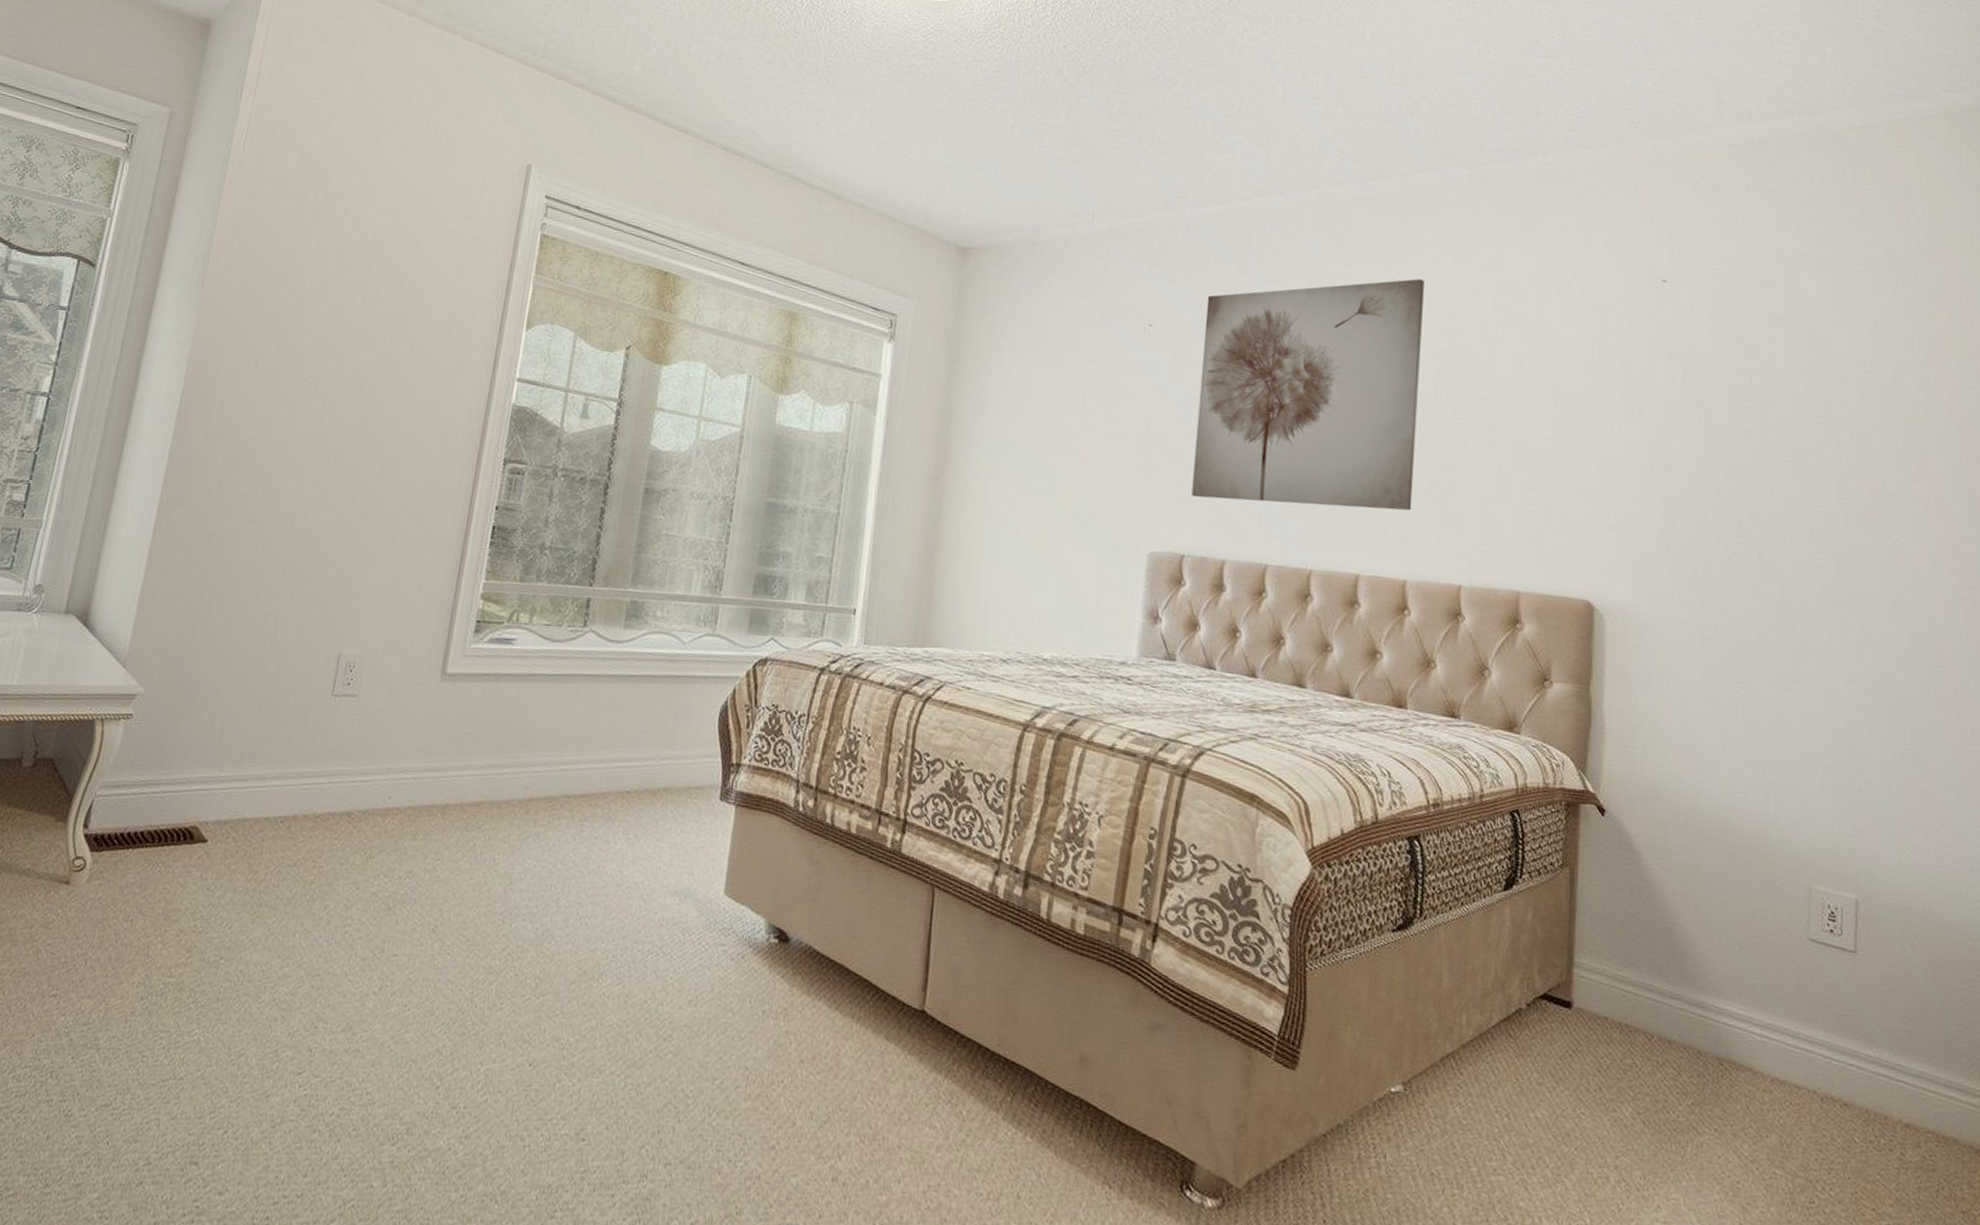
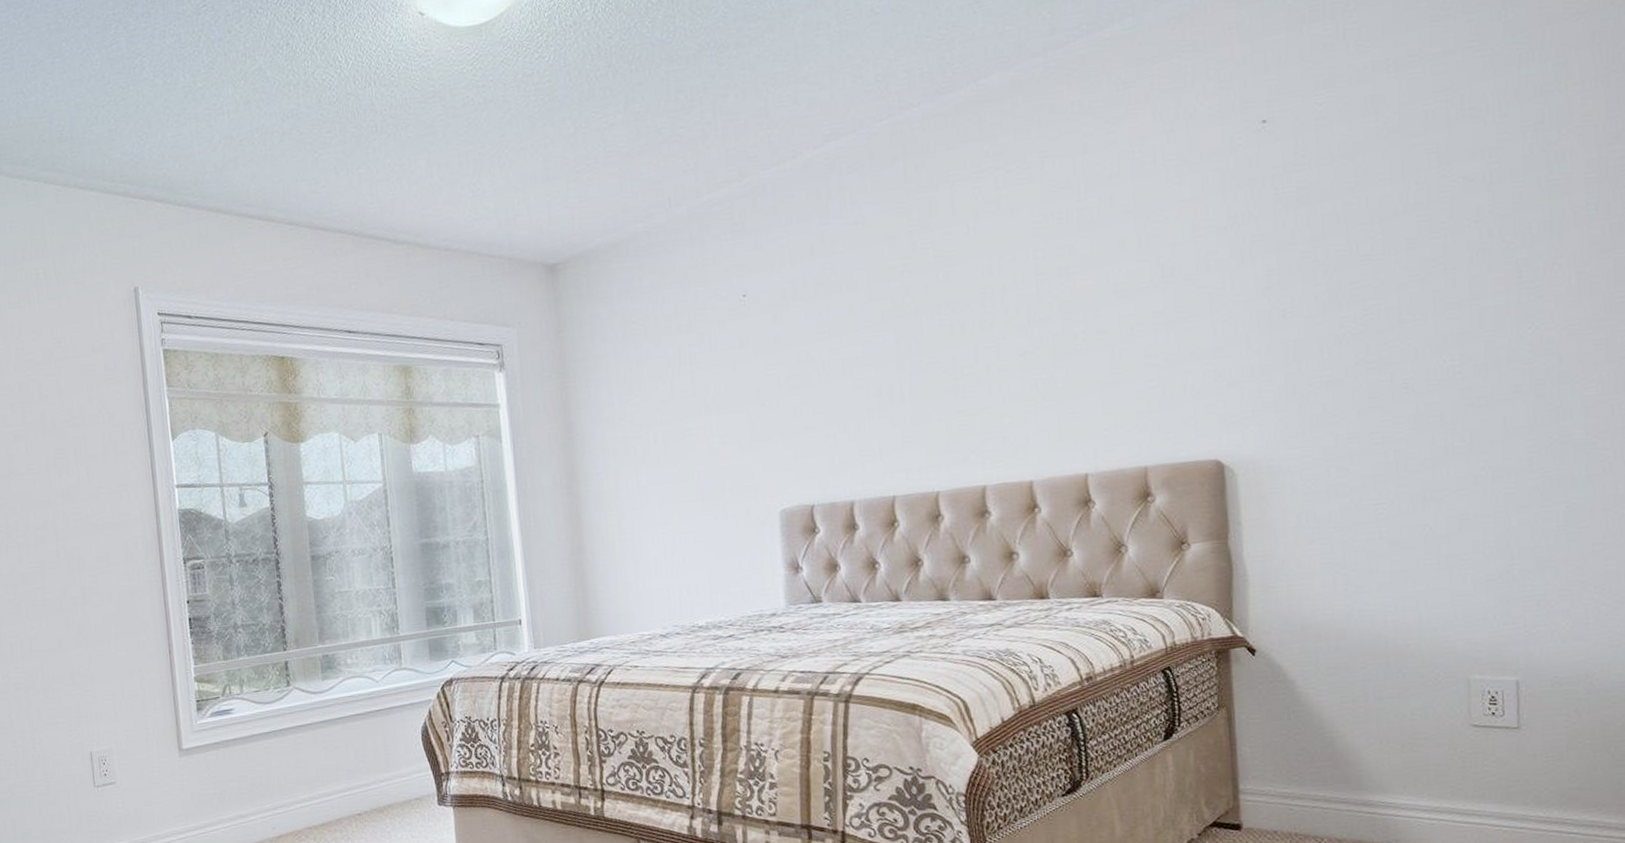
wall art: present [1191,279,1424,511] -> none [795,183,1029,450]

